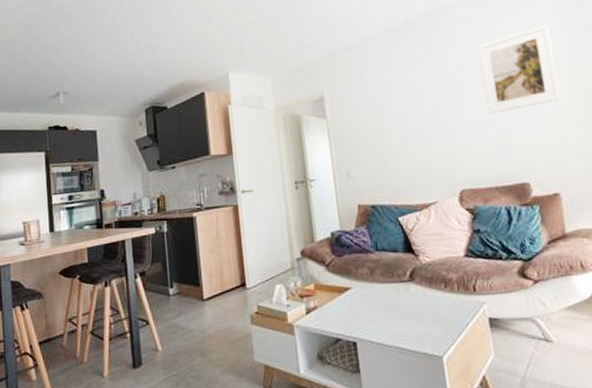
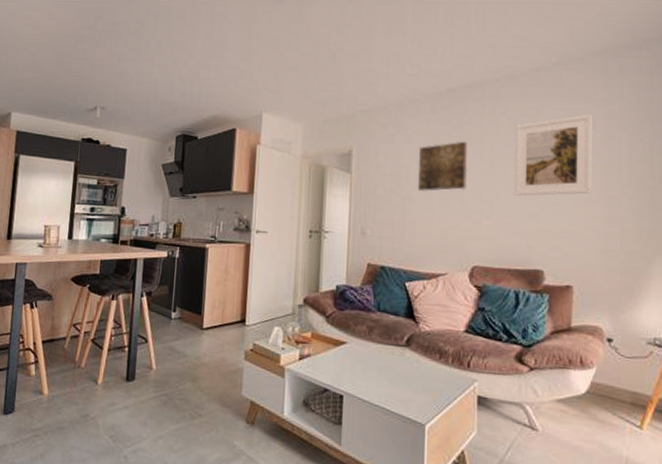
wall art: none [389,69,442,125] -> present [417,141,468,191]

